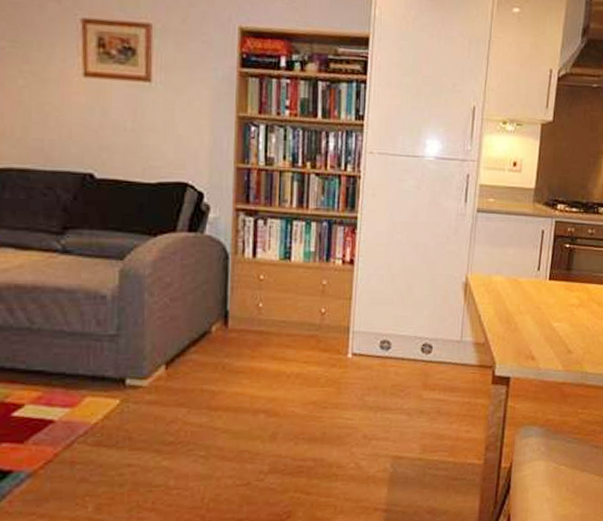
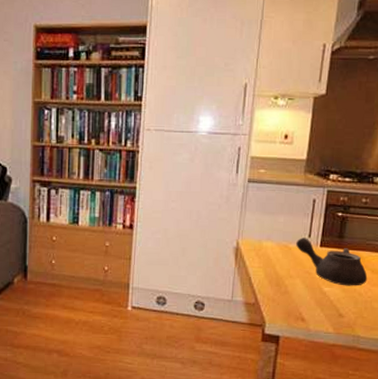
teapot: none [526,271,594,321] -> present [296,237,368,286]

